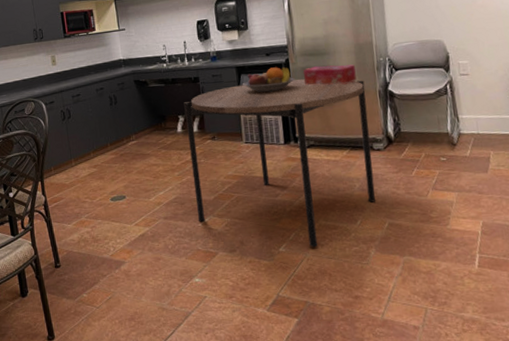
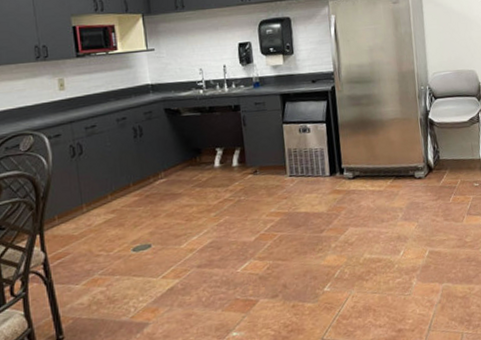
dining table: present [184,79,376,248] -> none [222,107,418,284]
fruit bowl: present [242,66,295,93] -> none [286,94,341,122]
tissue box: present [302,64,357,85] -> none [348,93,400,114]

